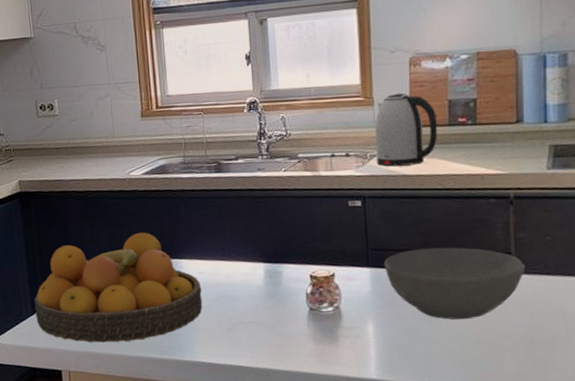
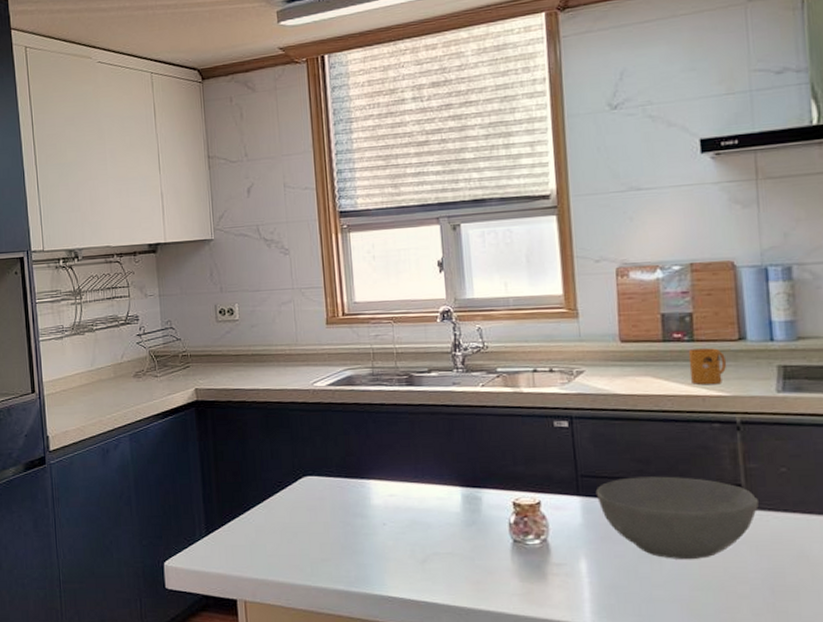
fruit bowl: present [34,232,203,343] -> none [208,448,394,570]
kettle: present [375,93,437,167] -> none [581,305,651,385]
mug: none [471,130,505,165] -> present [688,348,727,385]

